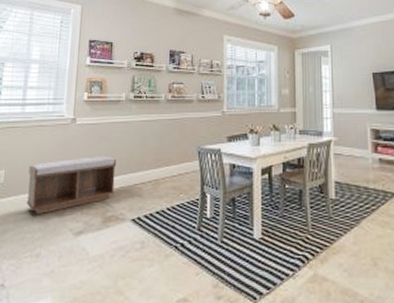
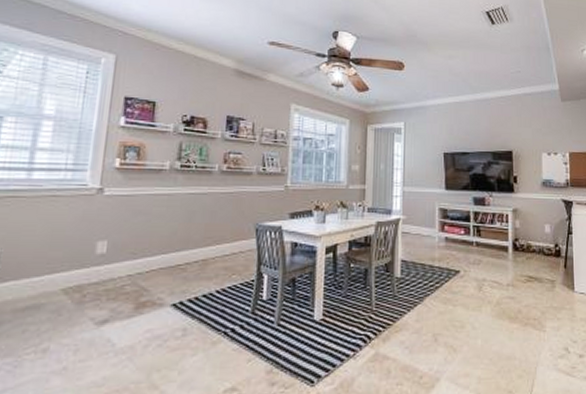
bench: present [26,155,117,215] -> none [30,232,156,303]

